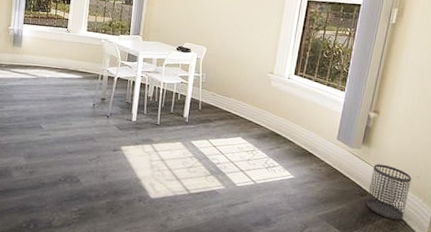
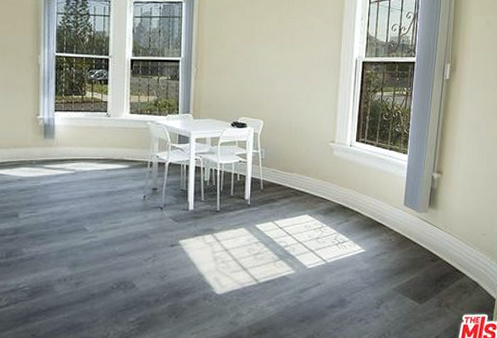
wastebasket: present [366,163,412,220] -> none [437,226,479,282]

